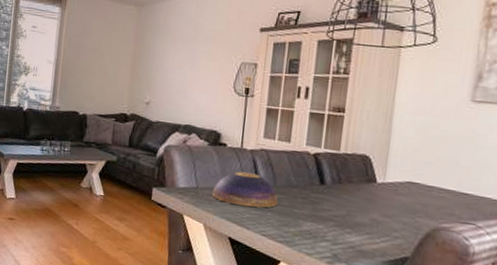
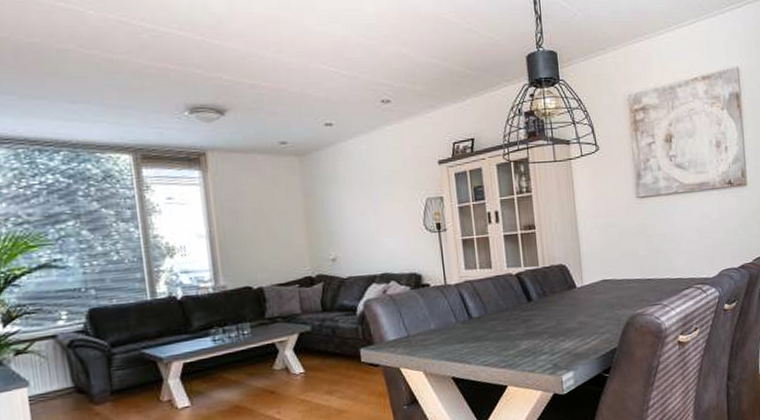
decorative bowl: present [211,171,279,208] -> none [425,306,494,344]

